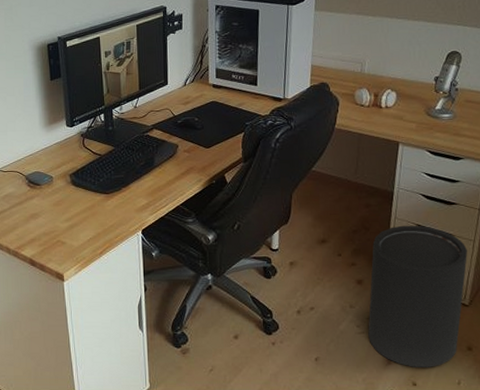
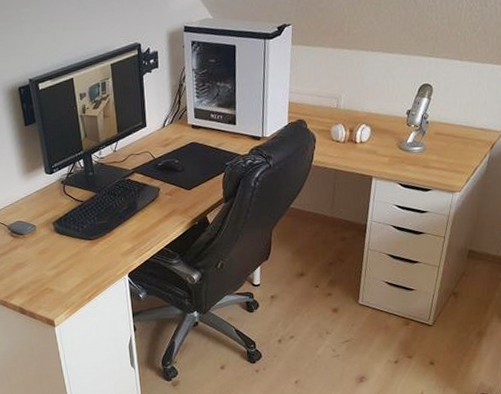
trash can: present [368,225,468,367] -> none [342,254,433,383]

